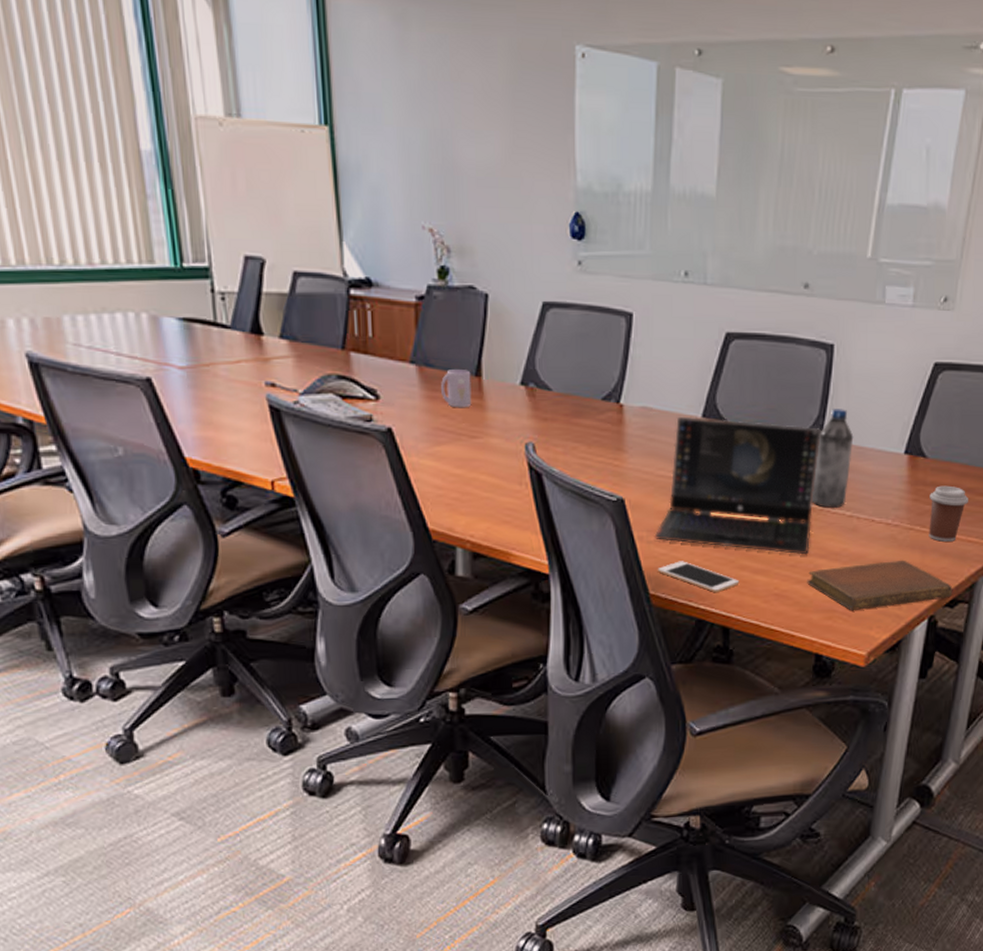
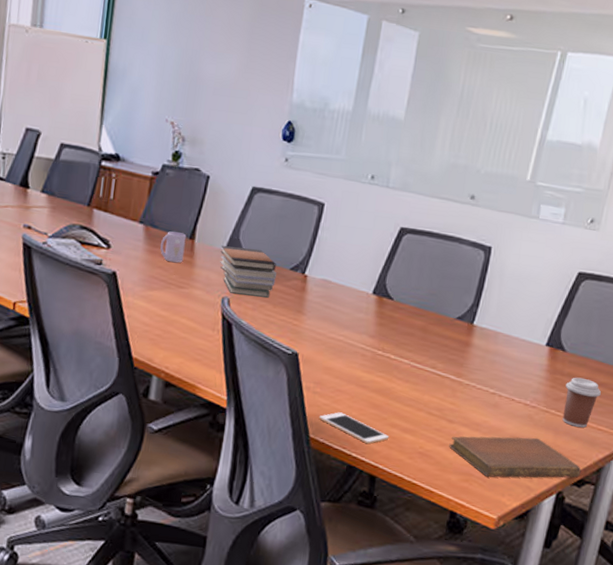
book stack: none [515,379,586,437] -> present [220,245,276,298]
laptop computer: present [654,416,821,555] -> none [319,290,474,422]
water bottle: present [812,409,854,508] -> none [460,300,502,385]

